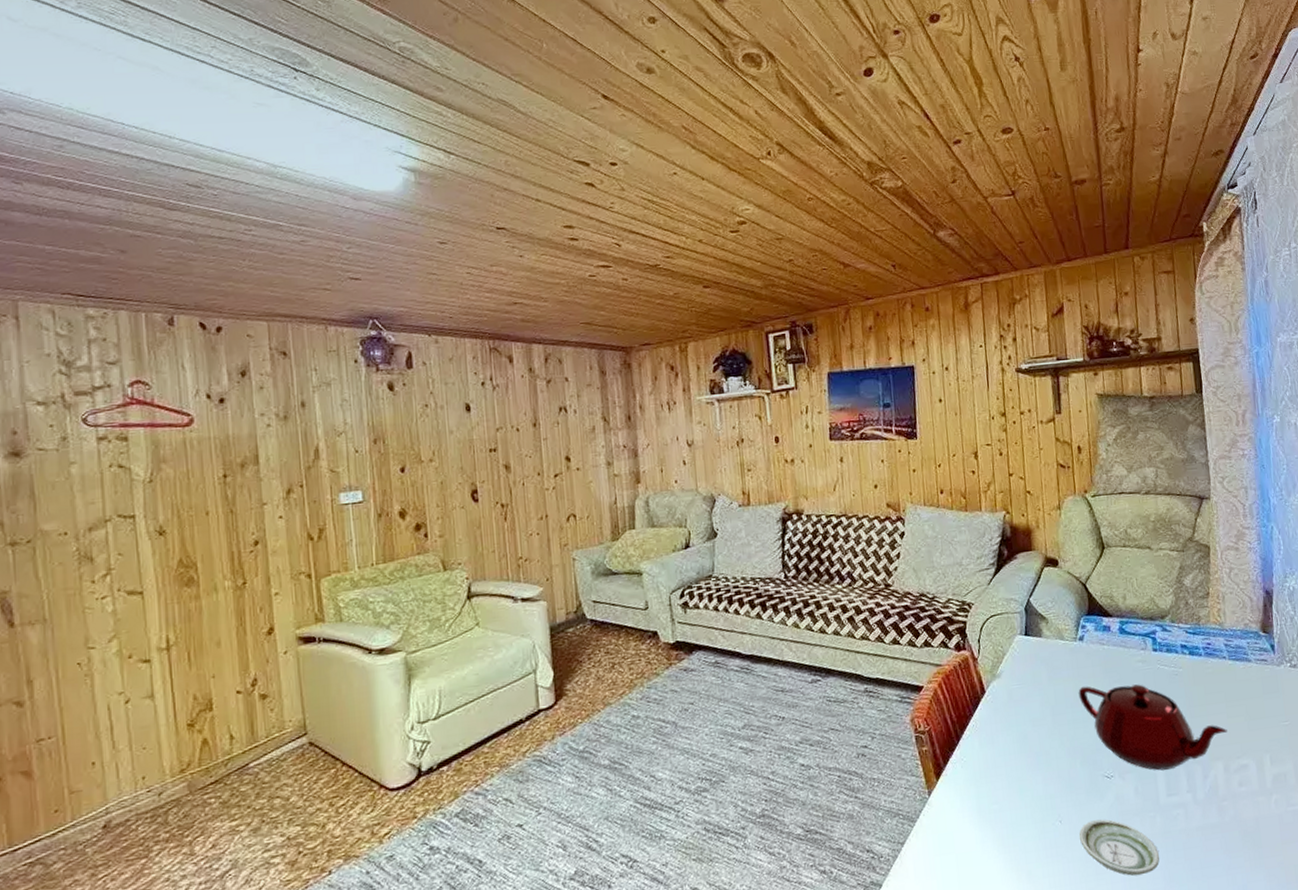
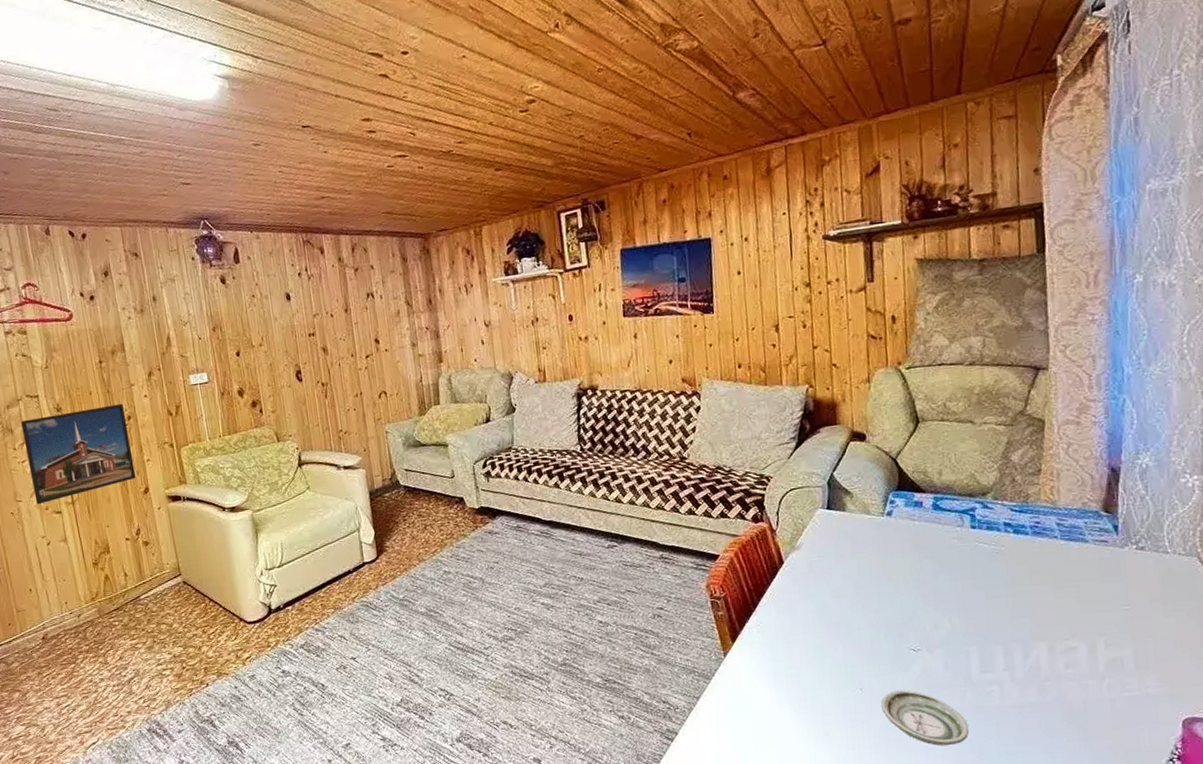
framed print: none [105,526,258,653] -> present [20,403,136,505]
teapot: present [1078,684,1228,771] -> none [884,561,1055,647]

